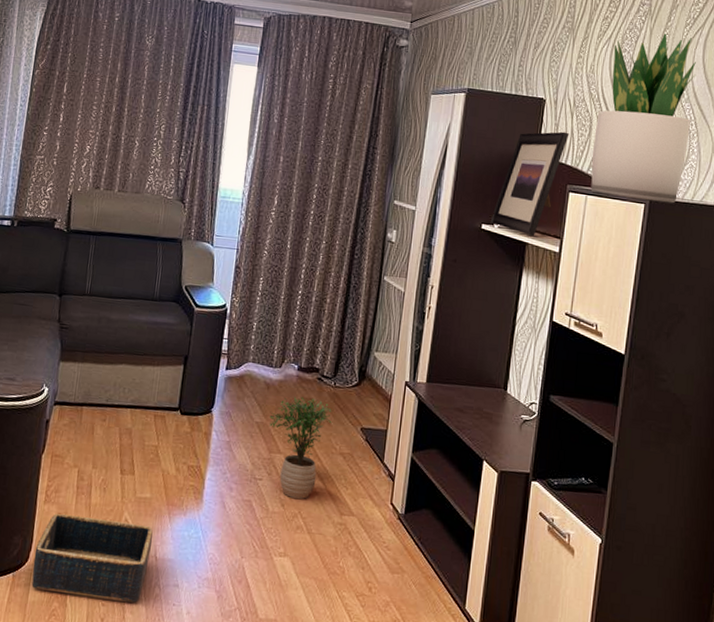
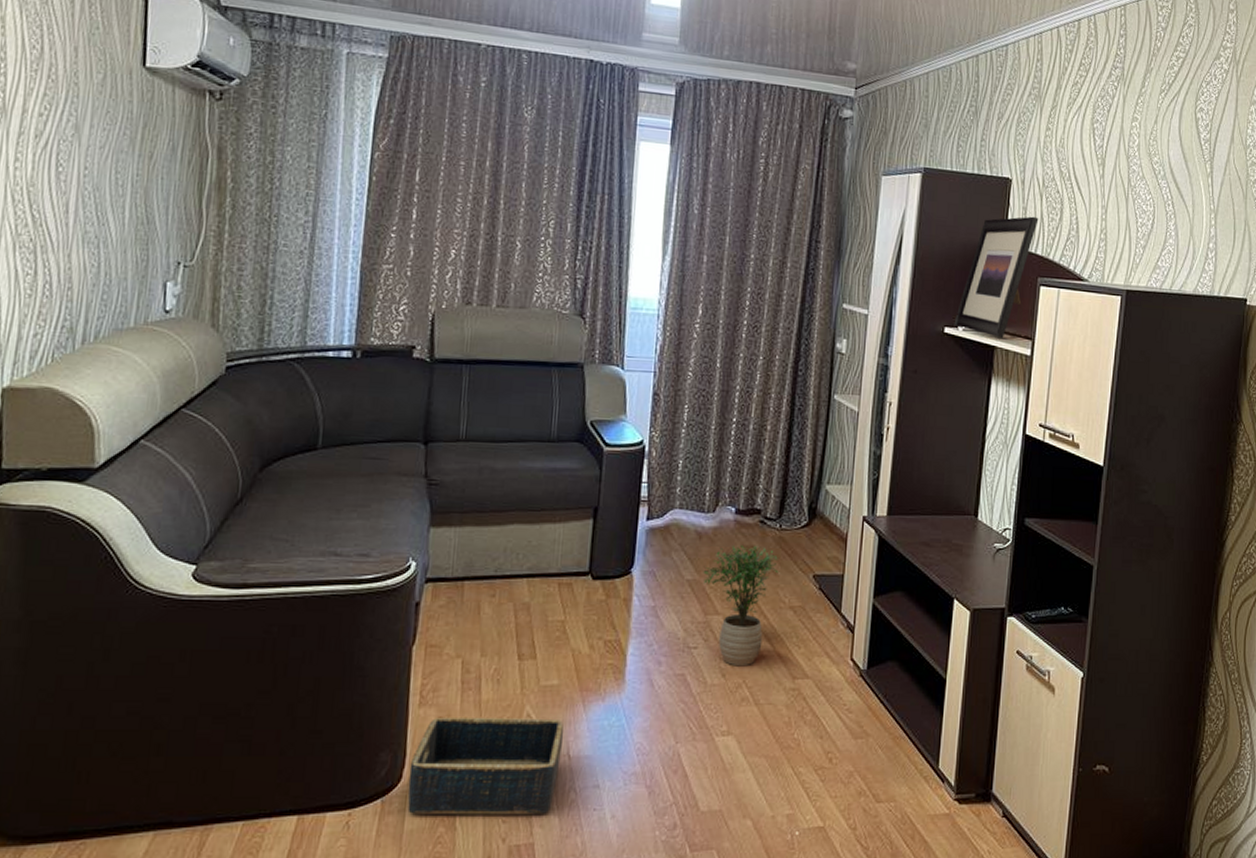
planter: present [590,34,696,204] -> none [1063,101,1172,294]

